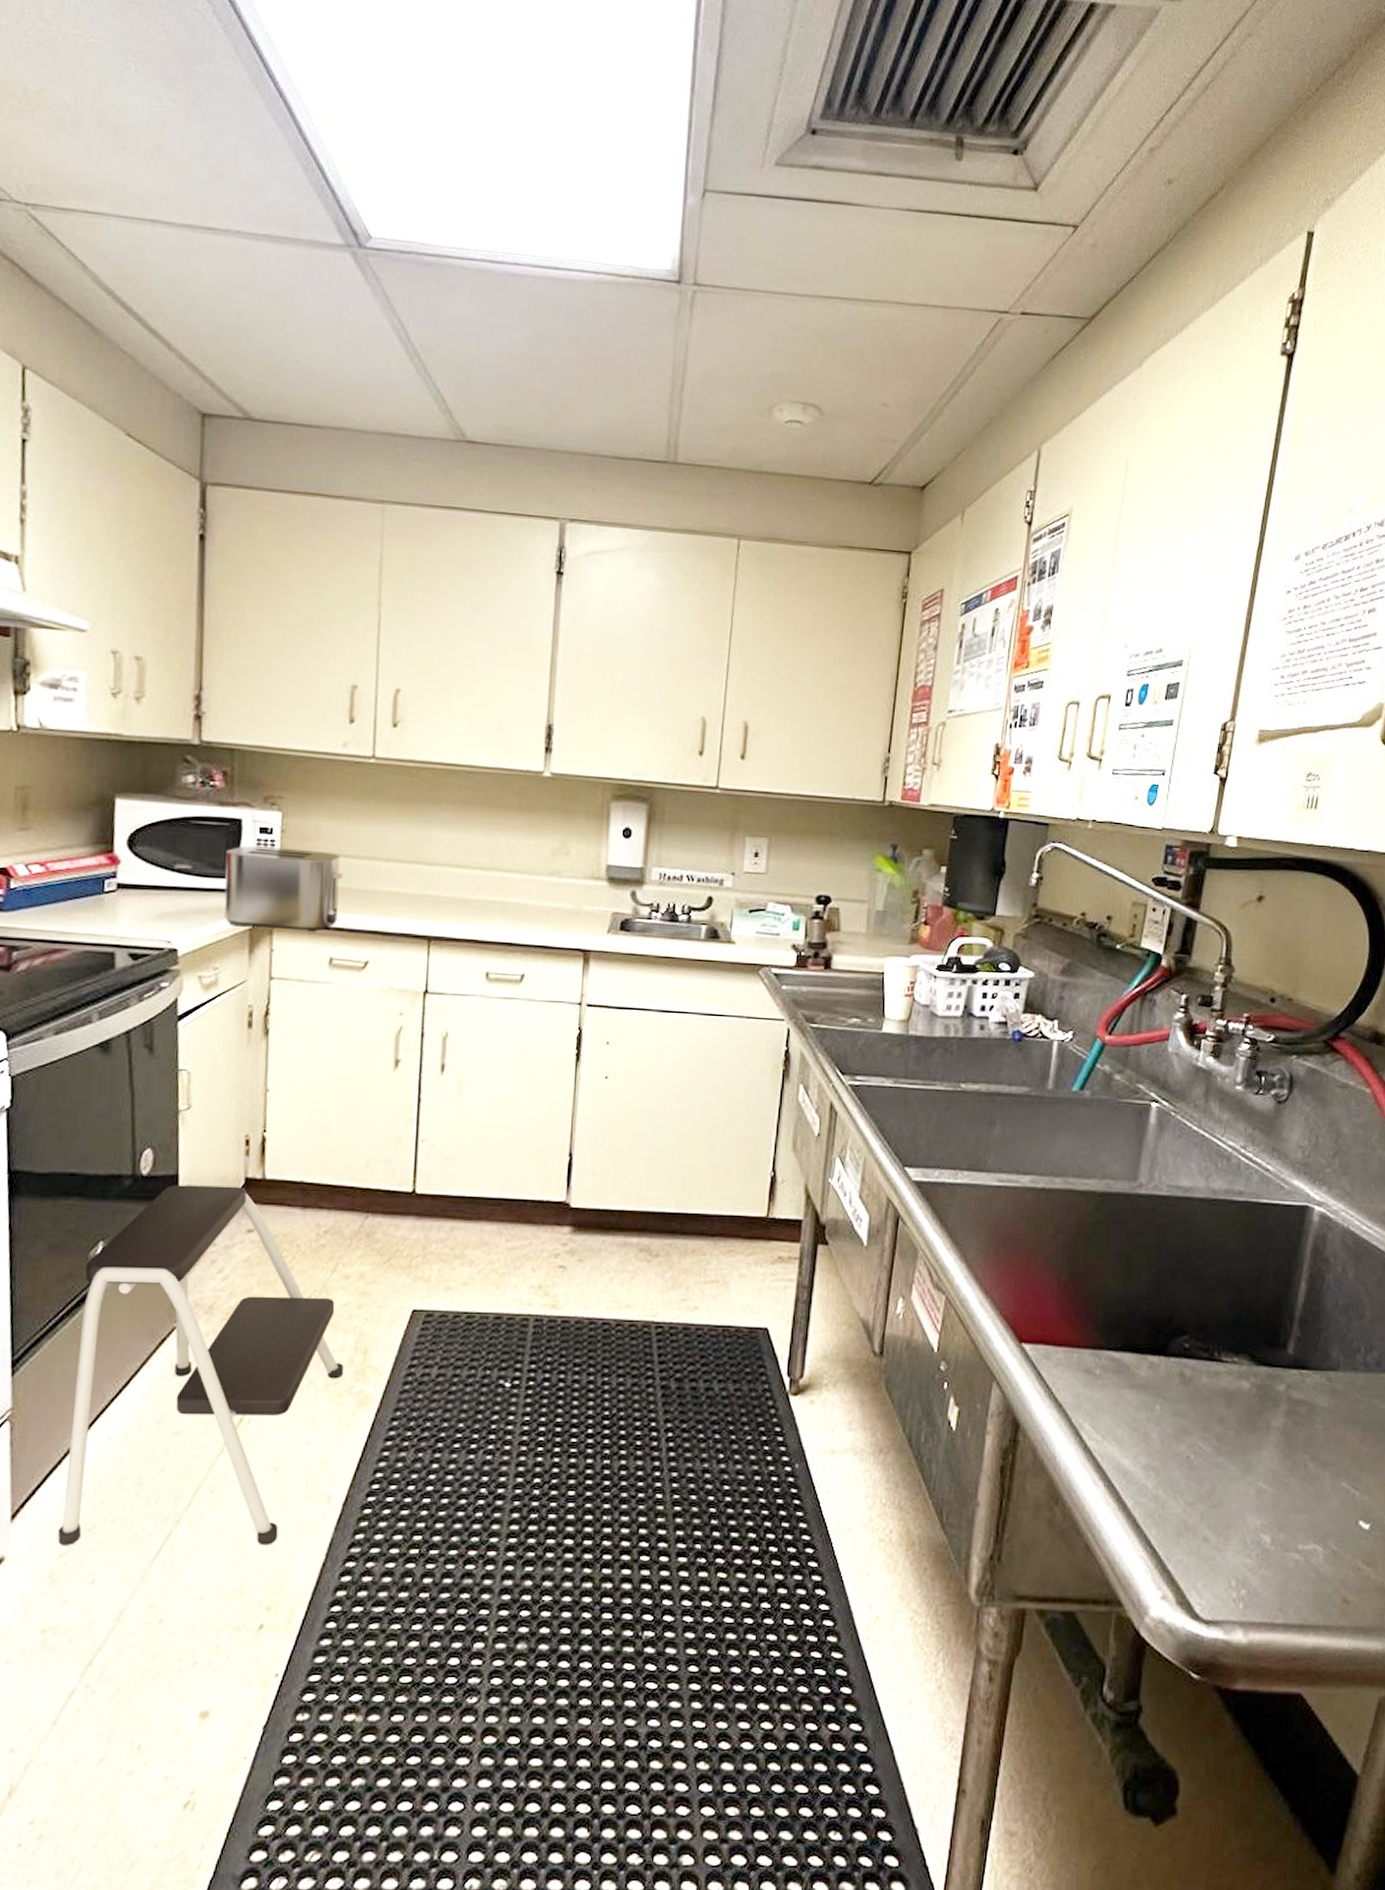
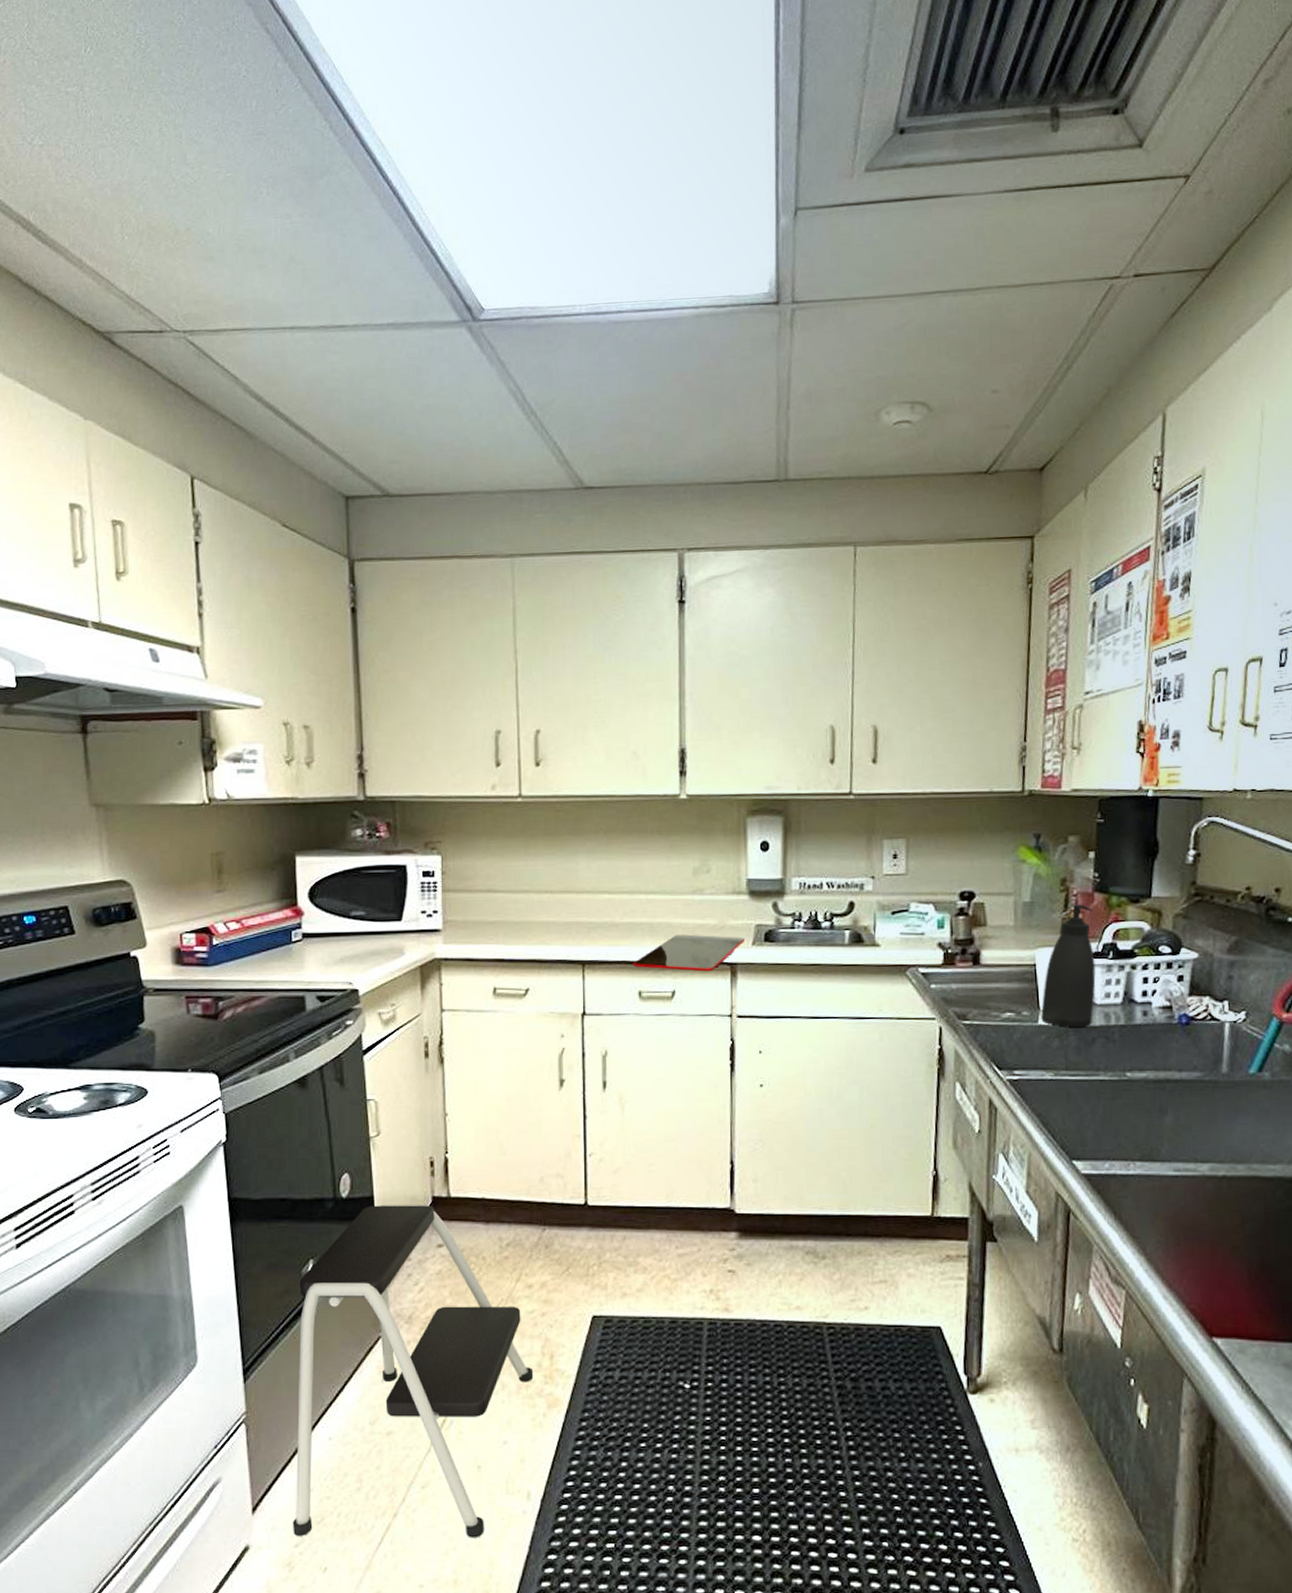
toaster: present [224,846,343,933] -> none [394,888,500,966]
cutting board: none [481,916,600,957] -> present [632,934,744,972]
soap dispenser: none [885,916,941,1037] -> present [1041,904,1096,1027]

